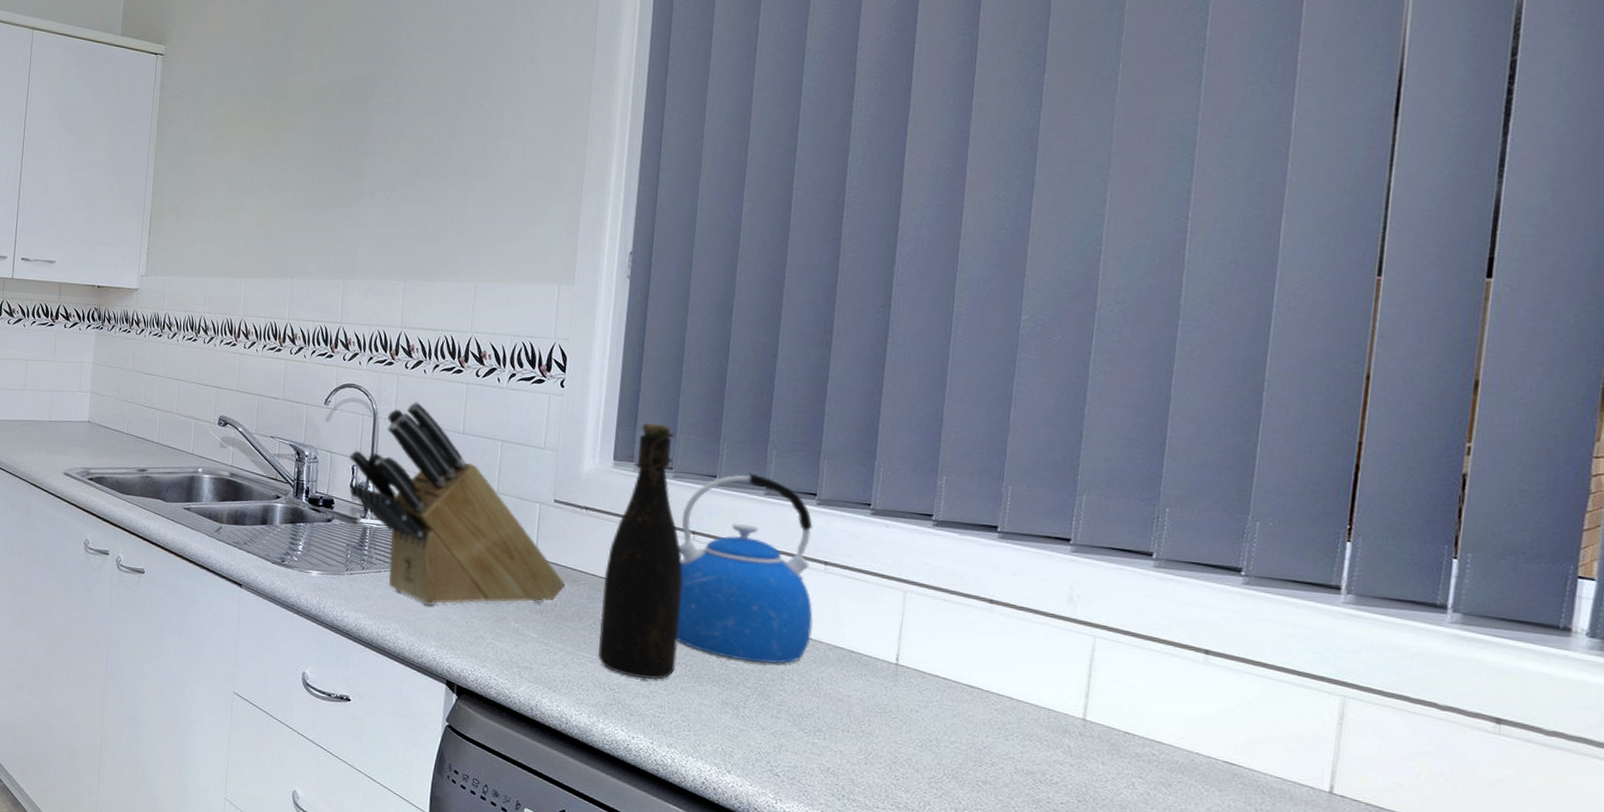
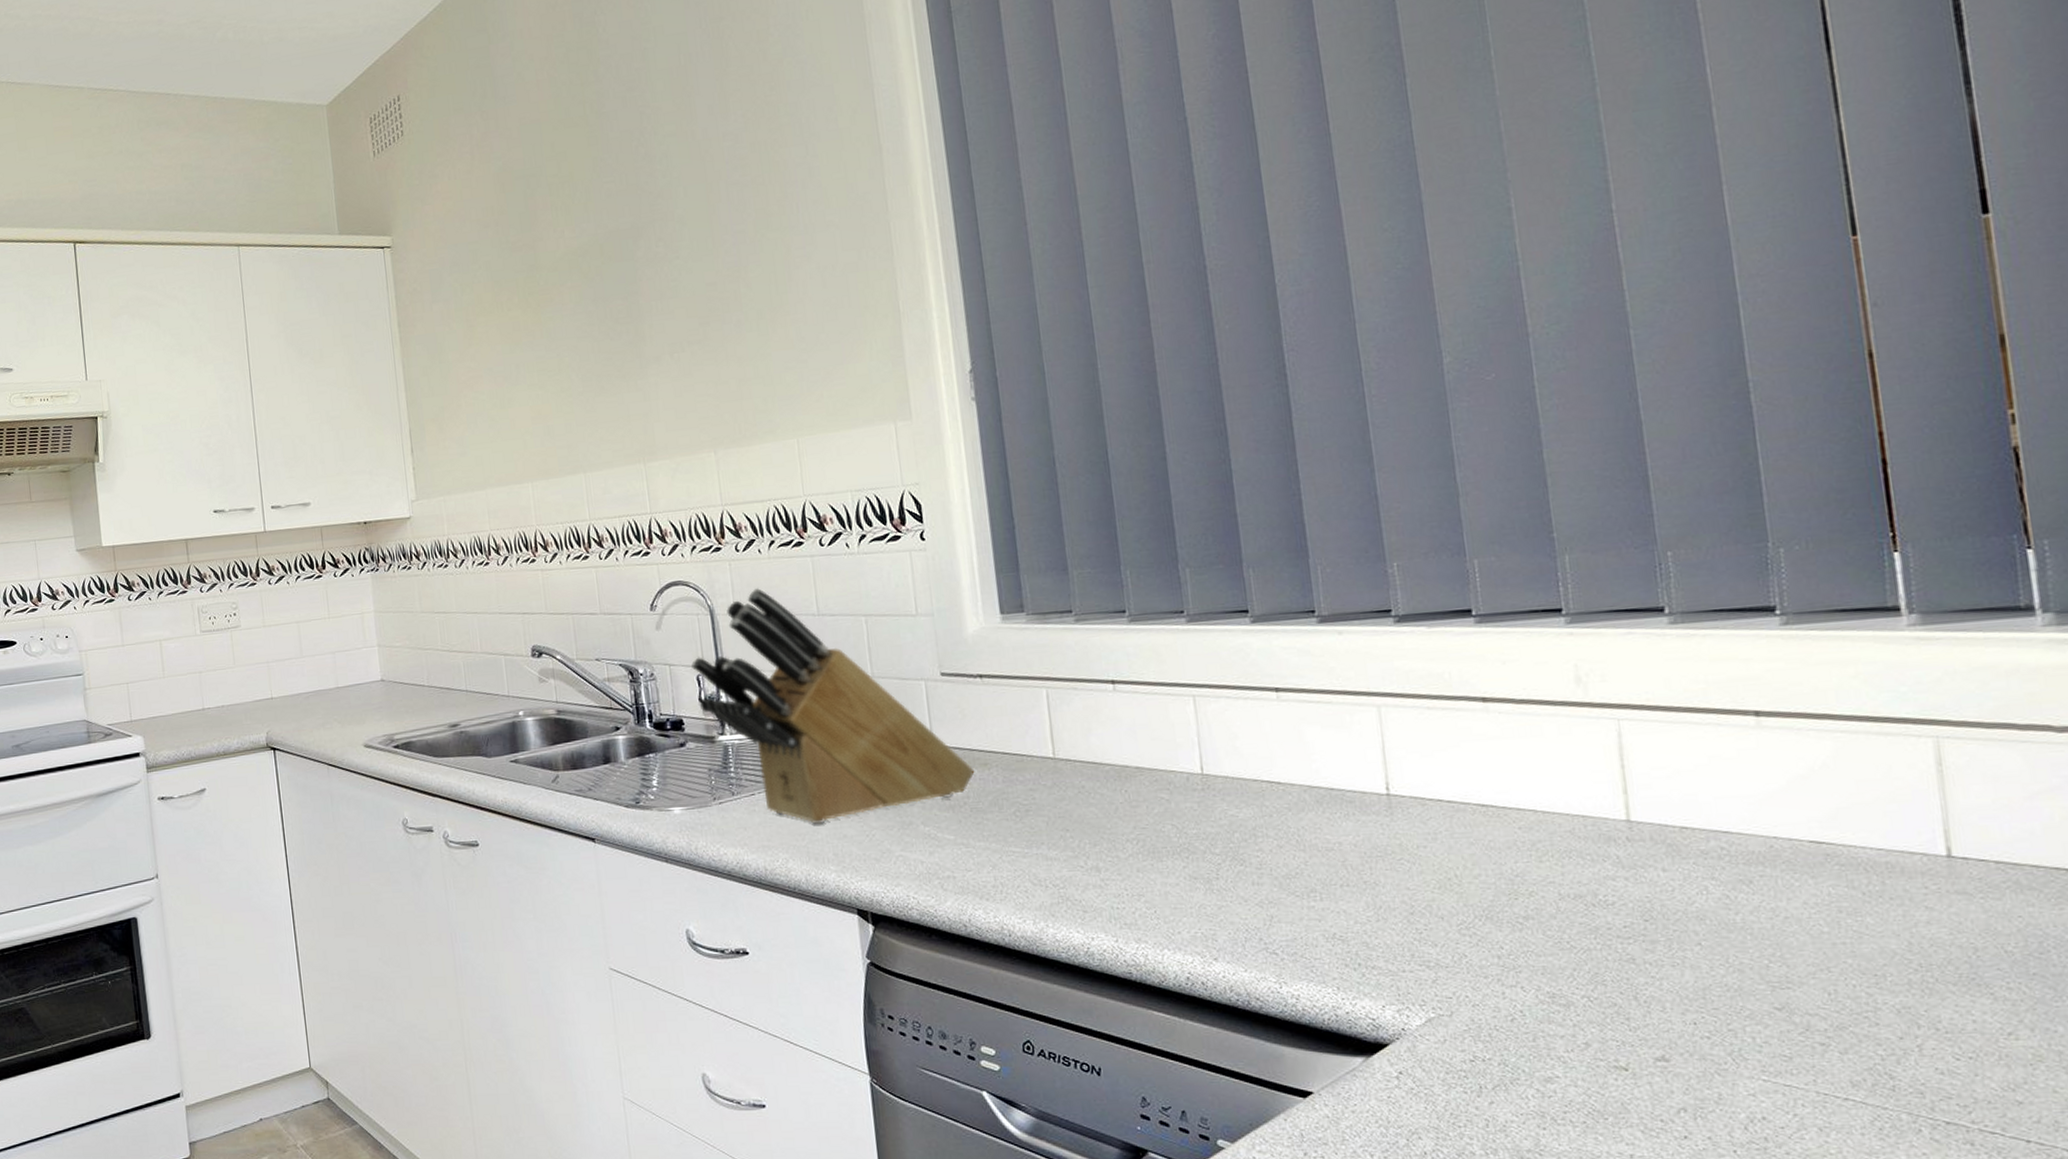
bottle: present [598,423,683,680] -> none [1017,561,1126,866]
kettle: present [677,473,813,665] -> none [1094,599,1279,824]

